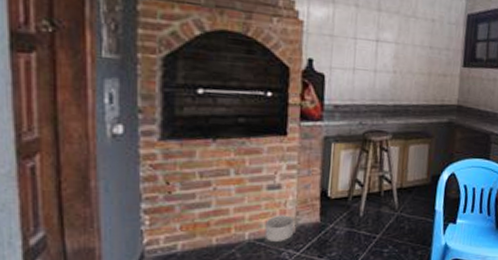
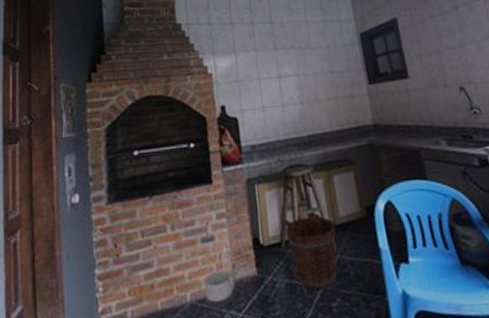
bucket: none [353,177,401,239] -> present [285,214,337,290]

